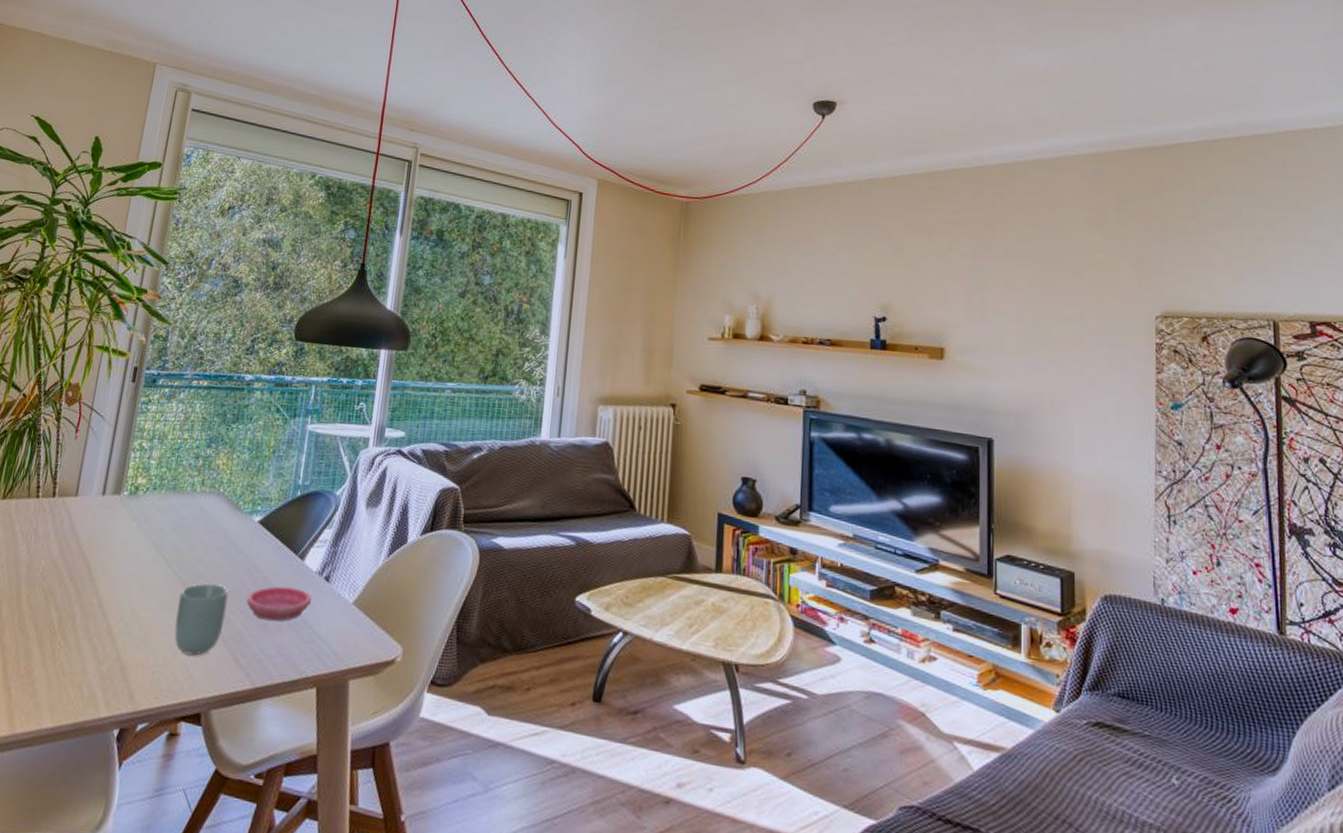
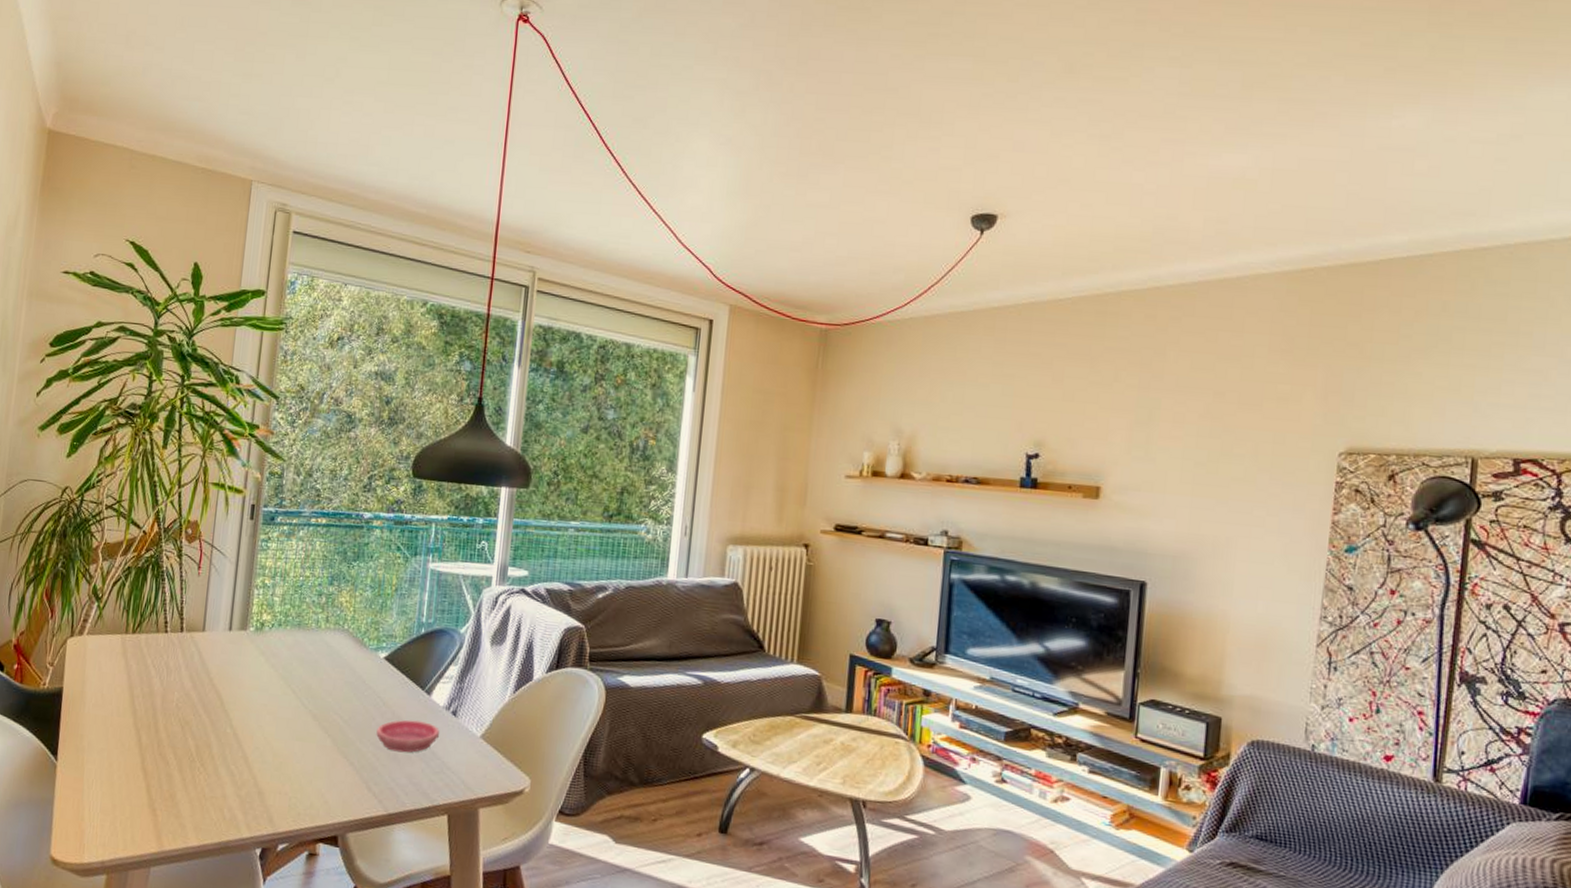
cup: present [174,583,229,656] -> none [308,715,359,783]

